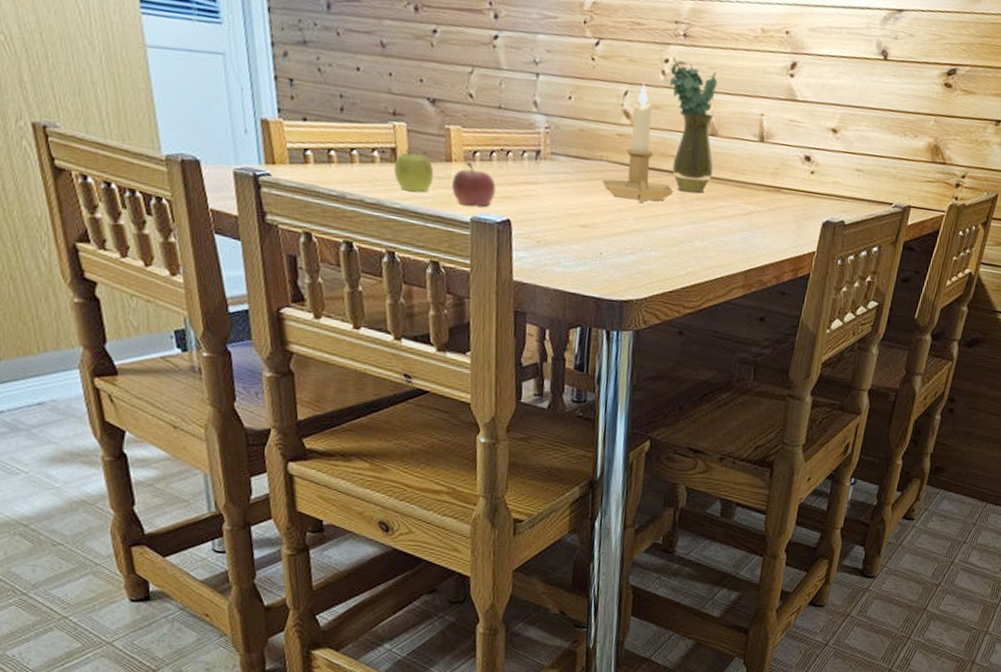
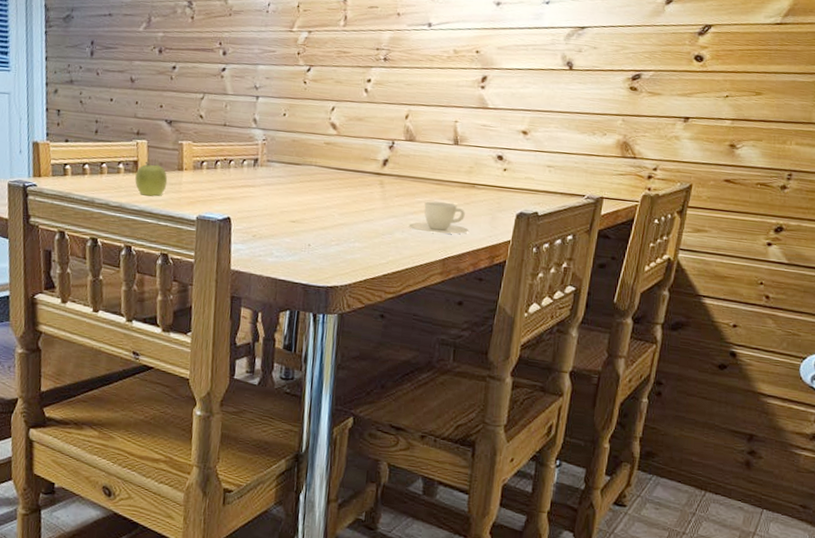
fruit: present [452,162,496,208] -> none [182,170,219,208]
candlestick: present [603,84,674,202] -> none [312,101,376,200]
vase: present [669,56,718,193] -> none [371,77,415,191]
cup: none [709,206,772,244] -> present [409,201,468,234]

